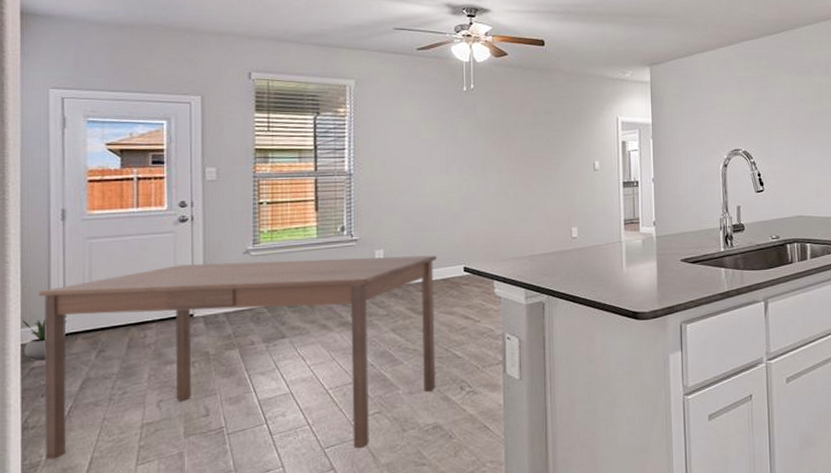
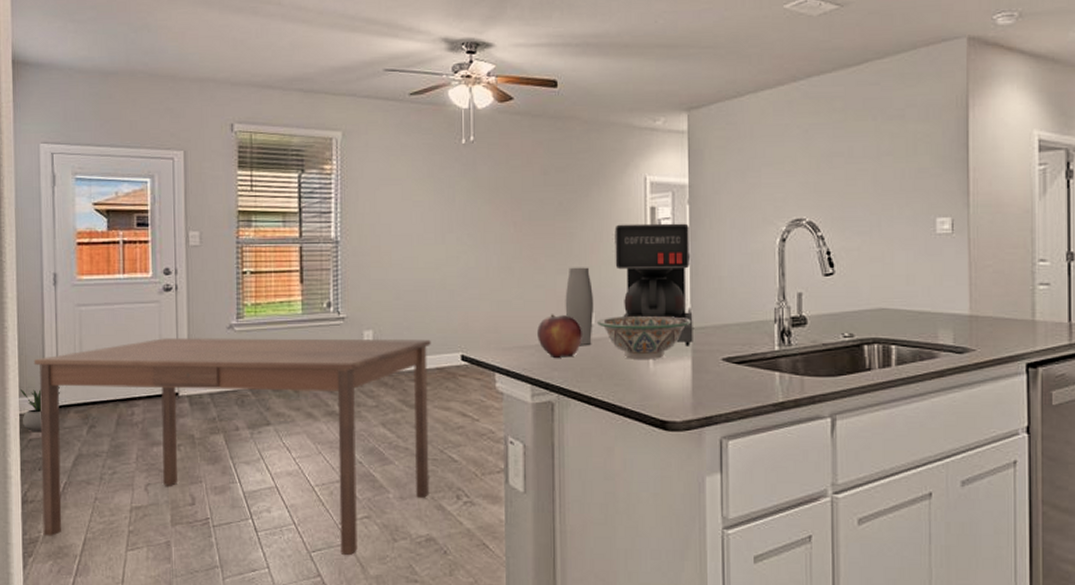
fruit: none [530,229,568,266] -> present [537,314,582,359]
vase: none [553,190,577,255] -> present [565,267,594,346]
decorative bowl: none [580,227,656,264] -> present [597,315,692,359]
coffee maker: none [593,154,658,251] -> present [615,223,693,346]

